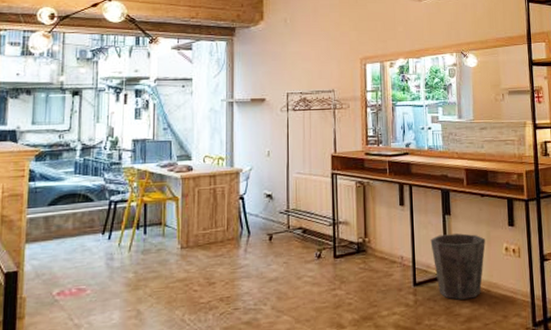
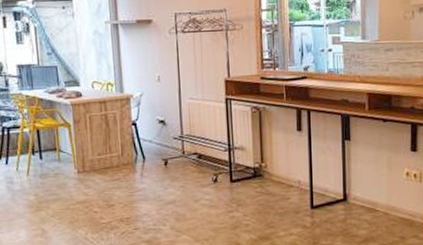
waste bin: present [430,233,485,300] -> none [328,158,386,222]

